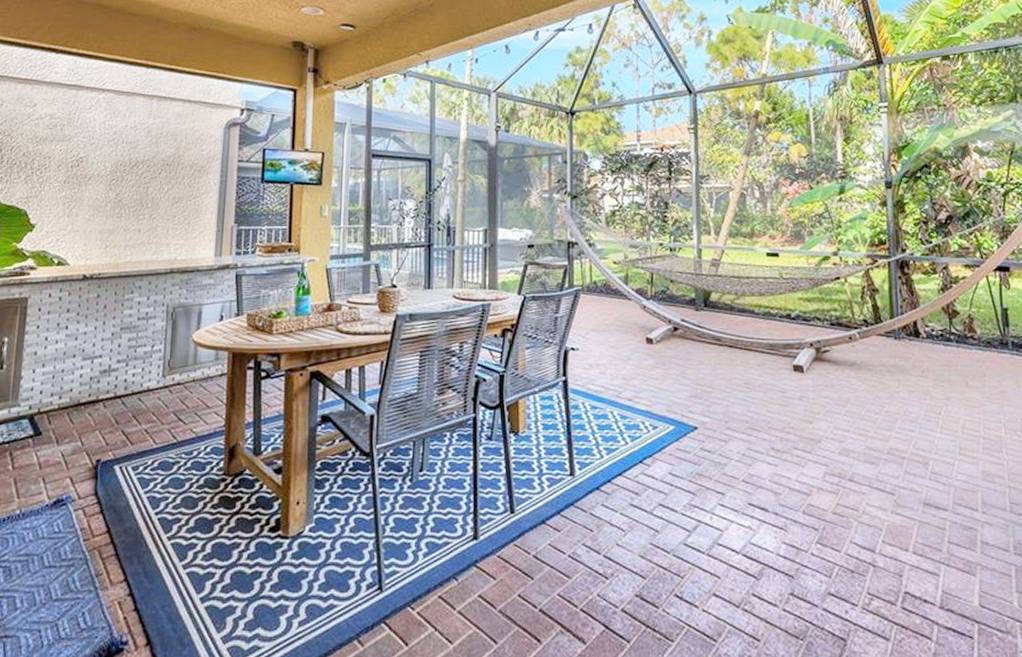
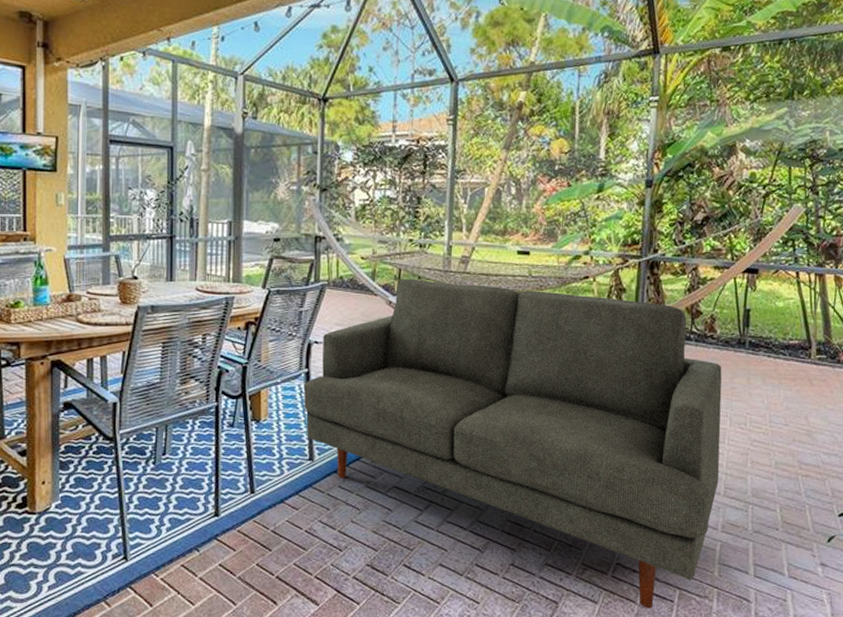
sofa: none [562,282,1003,646] -> present [304,278,722,608]

